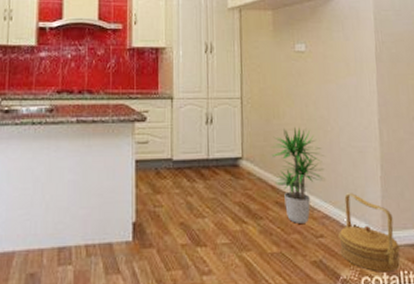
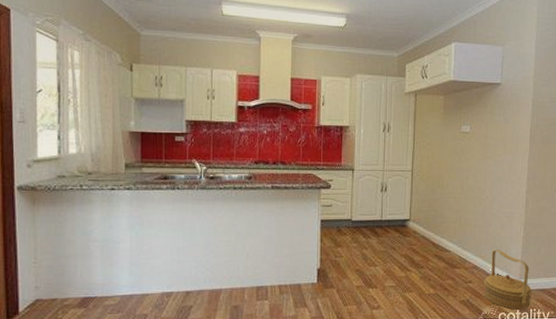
potted plant: present [271,126,325,223] -> none [434,195,479,272]

